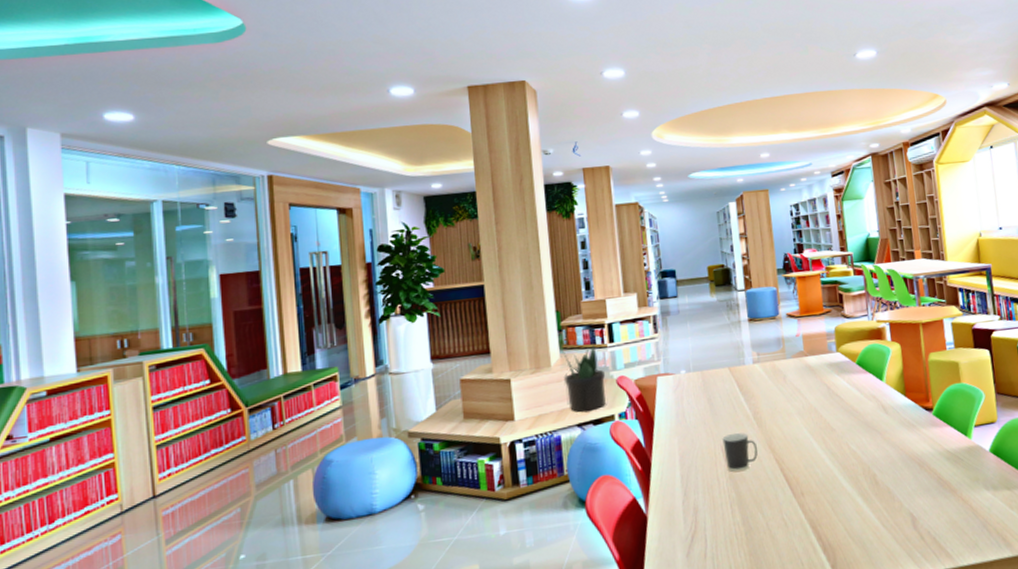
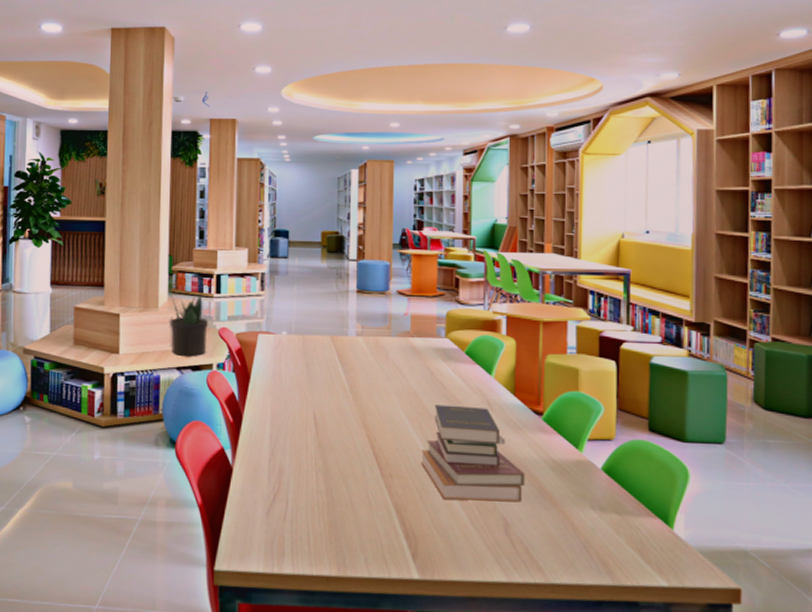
mug: present [722,433,758,472] -> none [315,403,351,442]
books: none [827,412,926,507] -> present [421,404,525,502]

